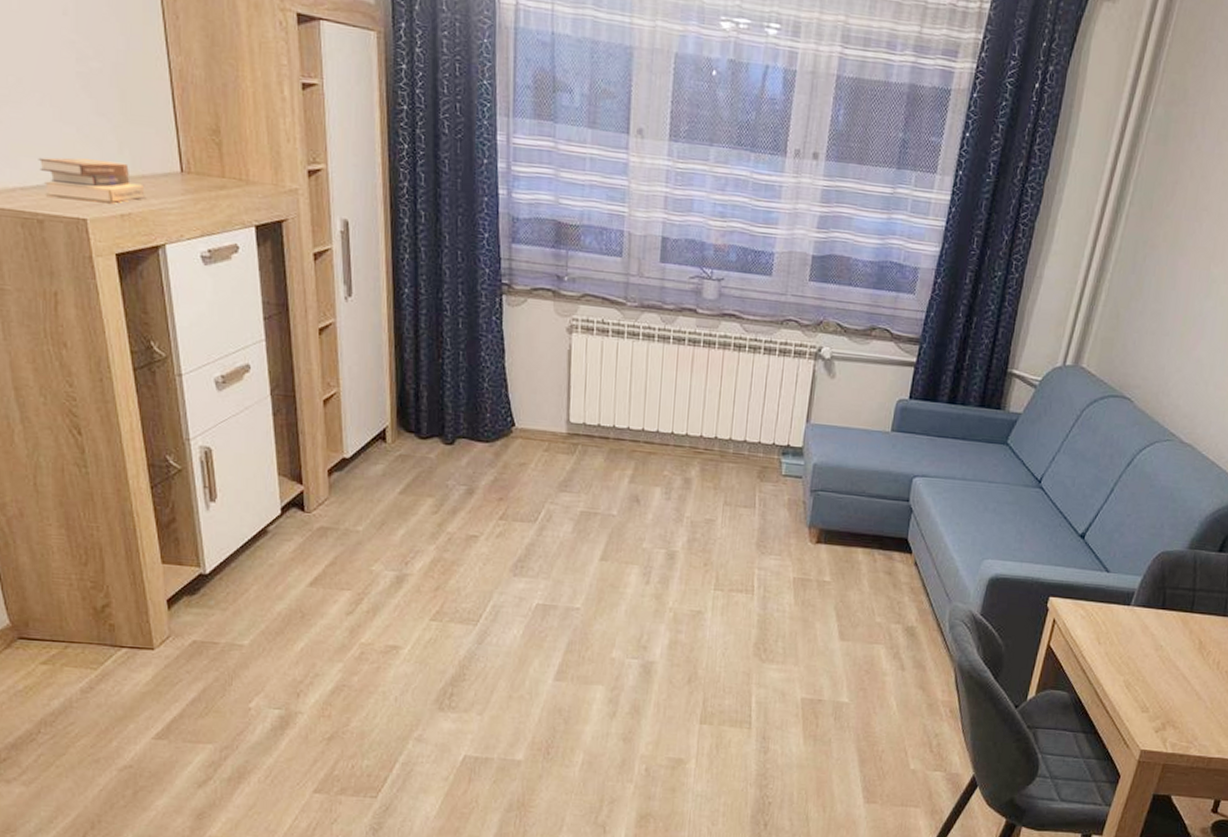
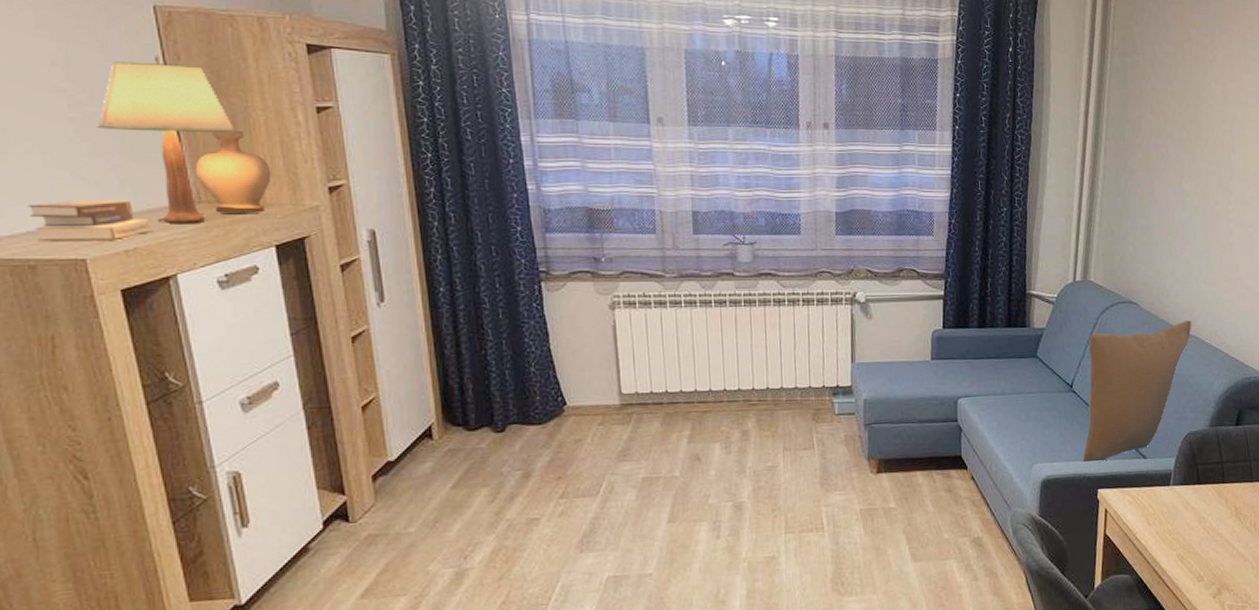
table lamp: none [101,13,226,194] -> present [97,56,236,223]
decorative vase: none [186,98,256,191] -> present [195,130,272,215]
pillow: none [1037,426,1191,569] -> present [1082,321,1192,463]

